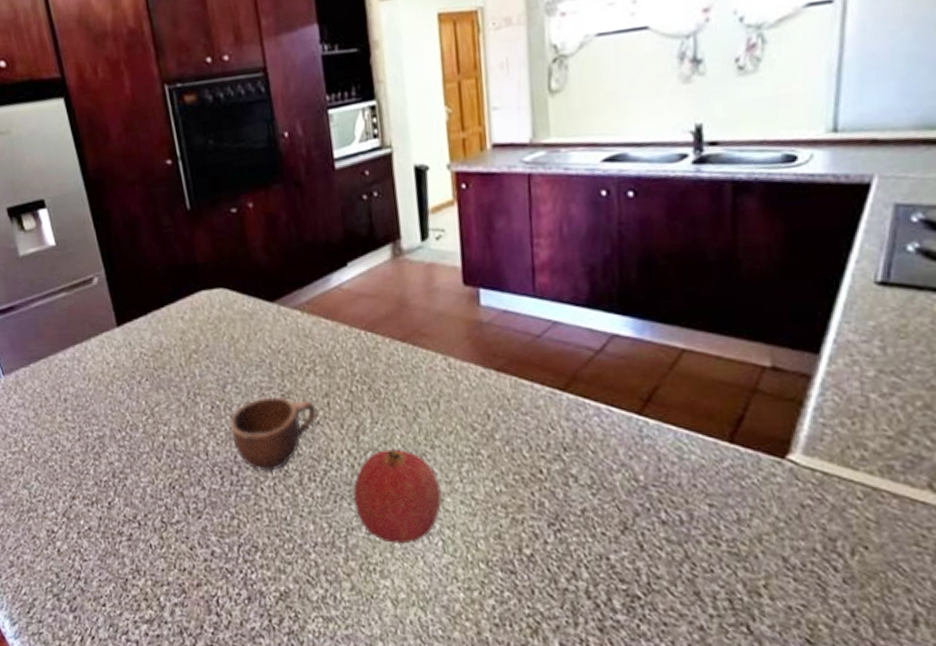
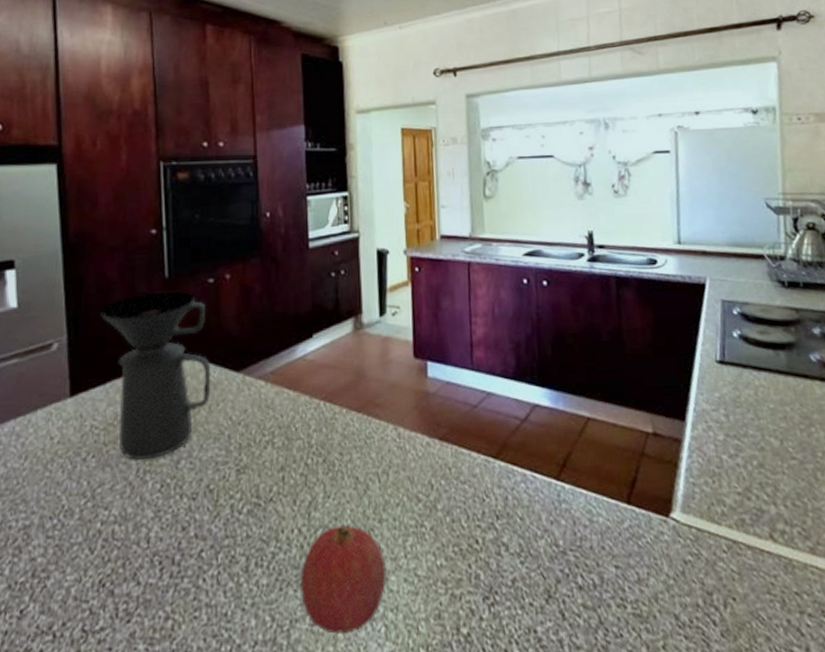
coffee maker: none [131,222,247,385] -> present [101,290,211,461]
mug: present [229,396,317,472] -> none [178,471,271,559]

